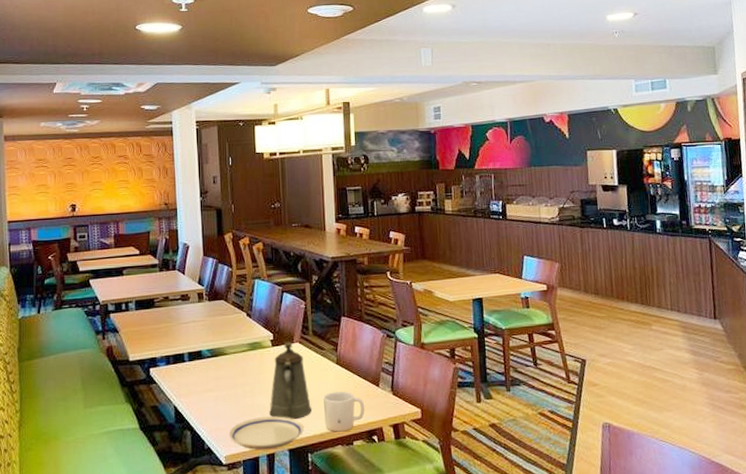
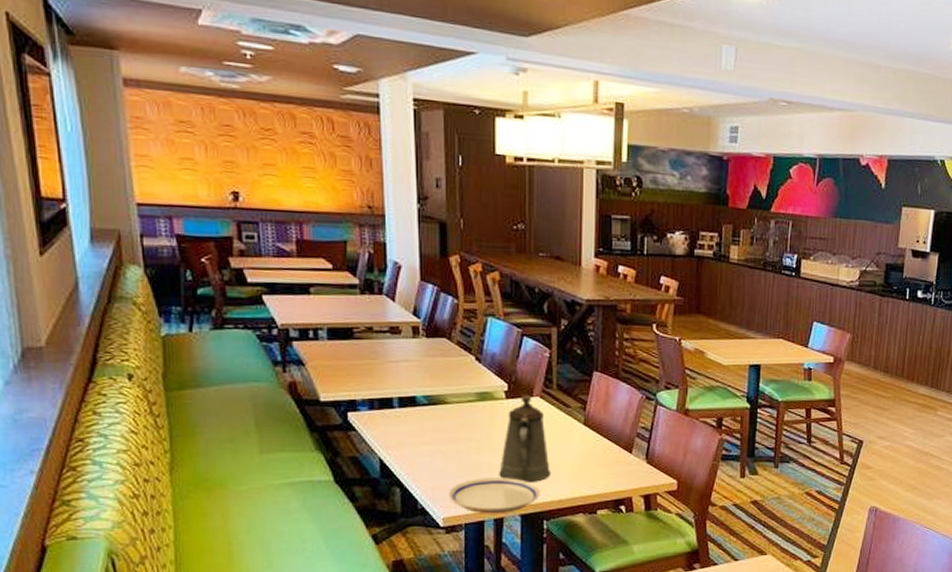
mug: present [324,391,365,432] -> none [565,456,614,499]

